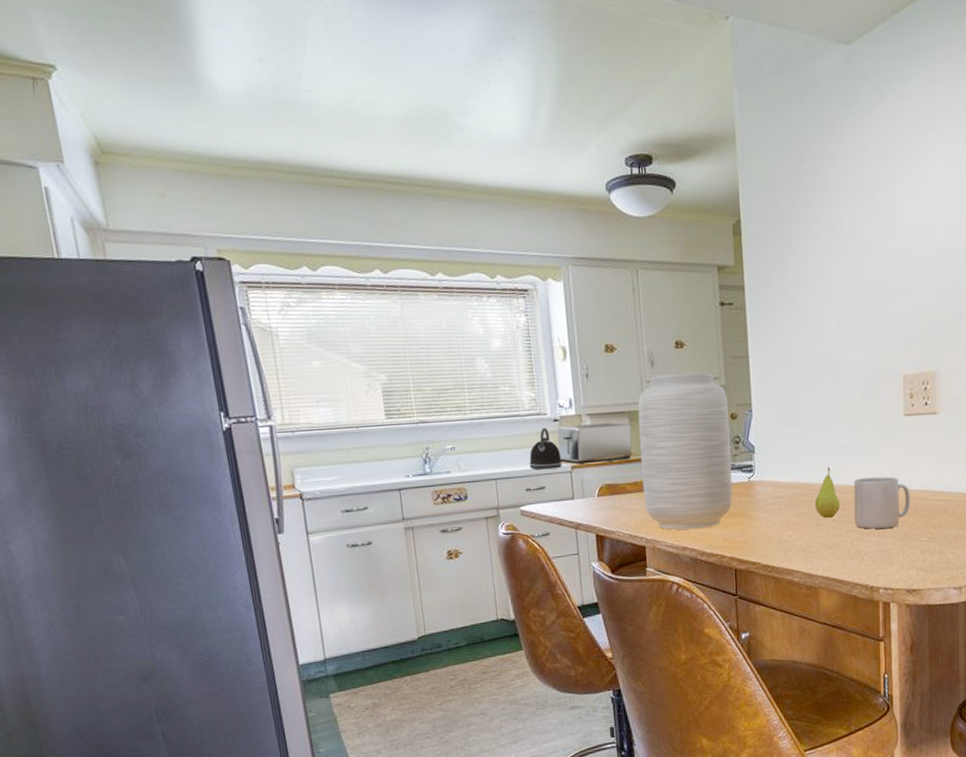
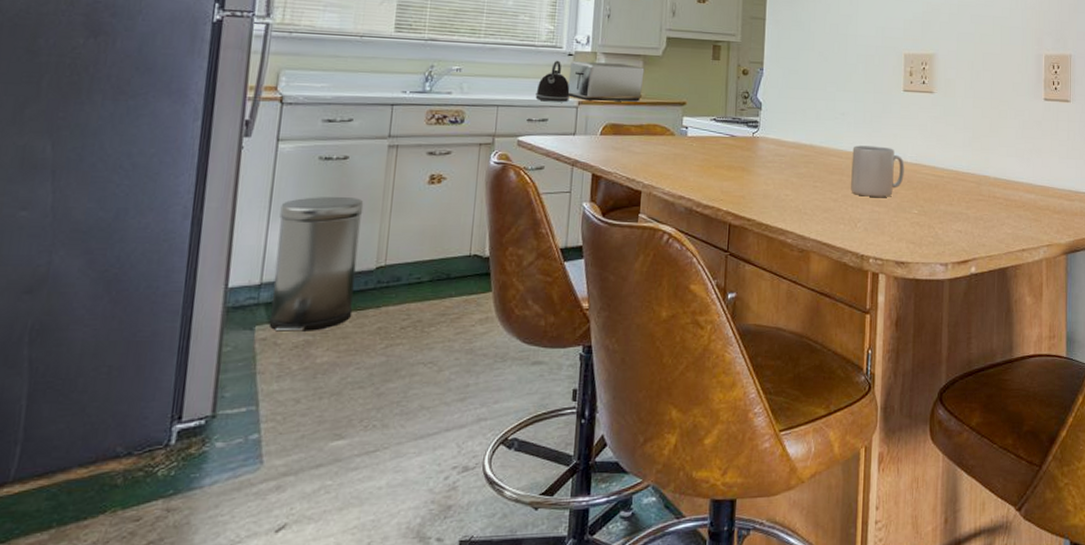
pedal bin: none [324,578,406,698] -> present [269,196,364,332]
vase: present [638,372,733,530] -> none [646,24,742,179]
fruit: present [814,466,841,519] -> none [813,131,839,182]

